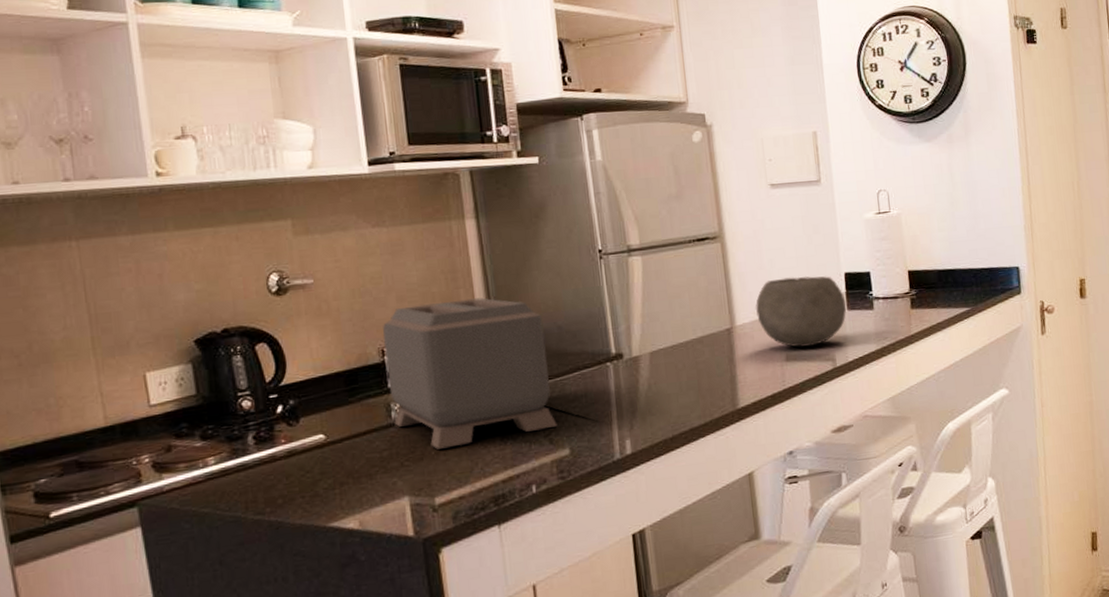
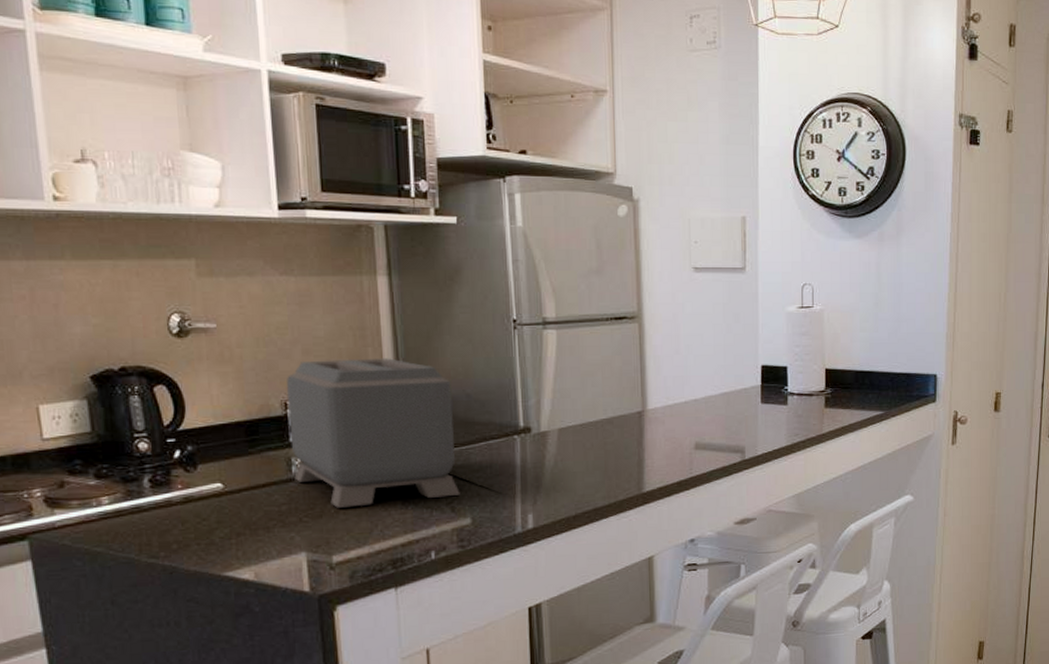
bowl: present [755,276,847,348] -> none [668,365,761,437]

